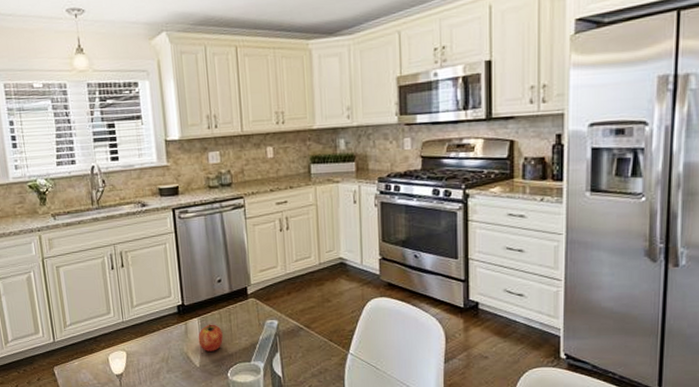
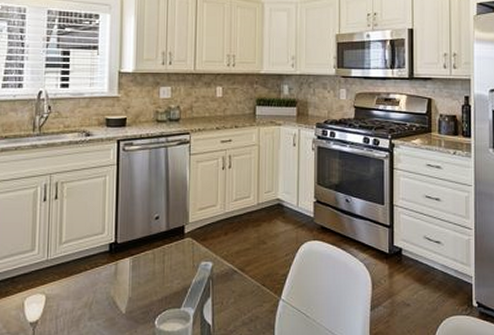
fruit: present [198,324,223,351] -> none [127,265,154,296]

